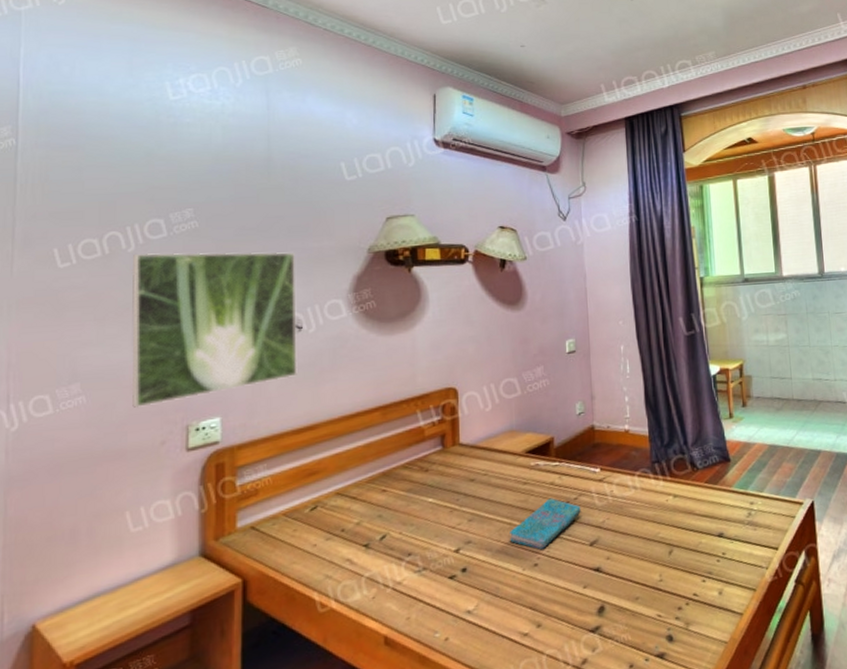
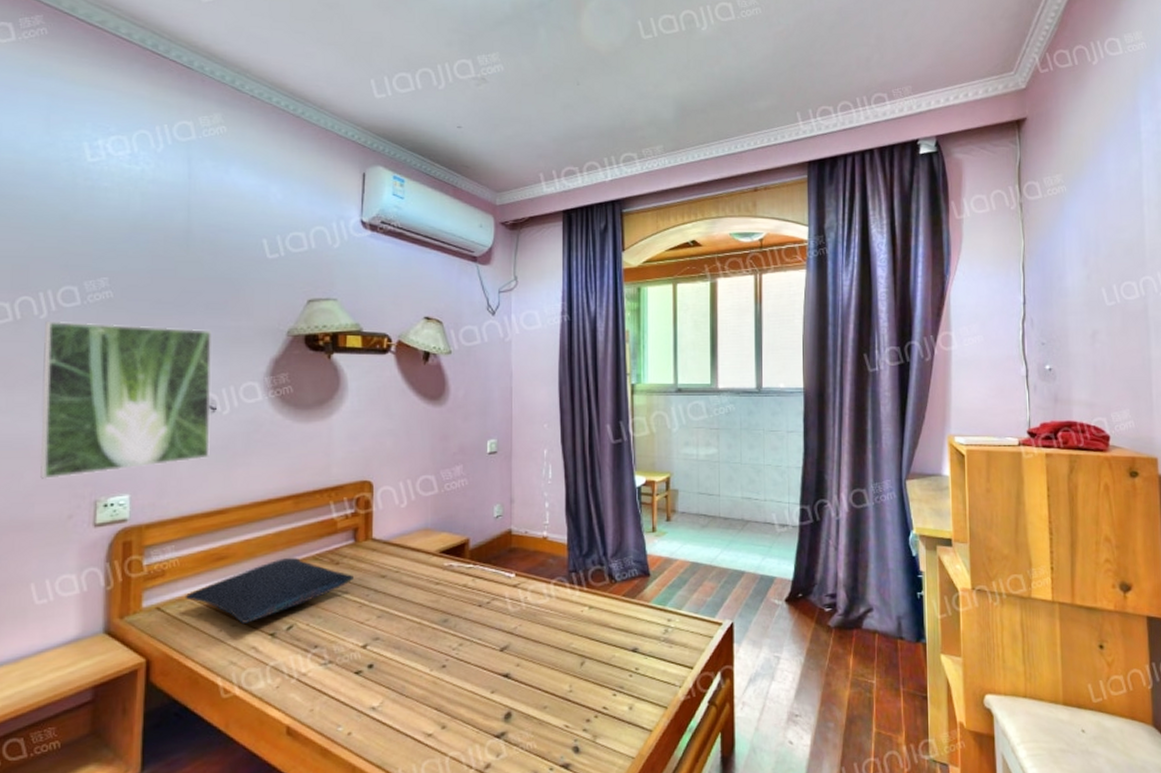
pillow: none [278,467,443,537] -> present [185,557,353,623]
cover: present [510,498,581,550] -> none [419,600,493,652]

